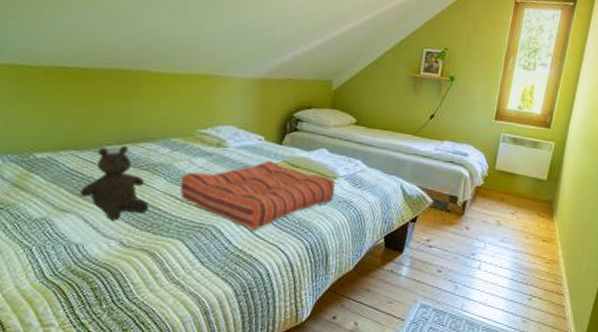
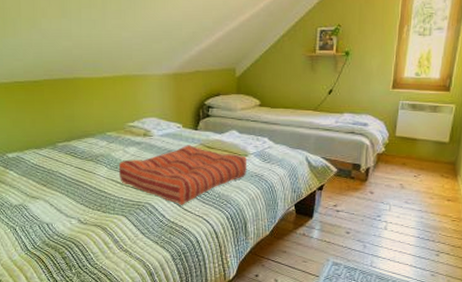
teddy bear: present [80,145,149,221] -> none [44,141,97,203]

